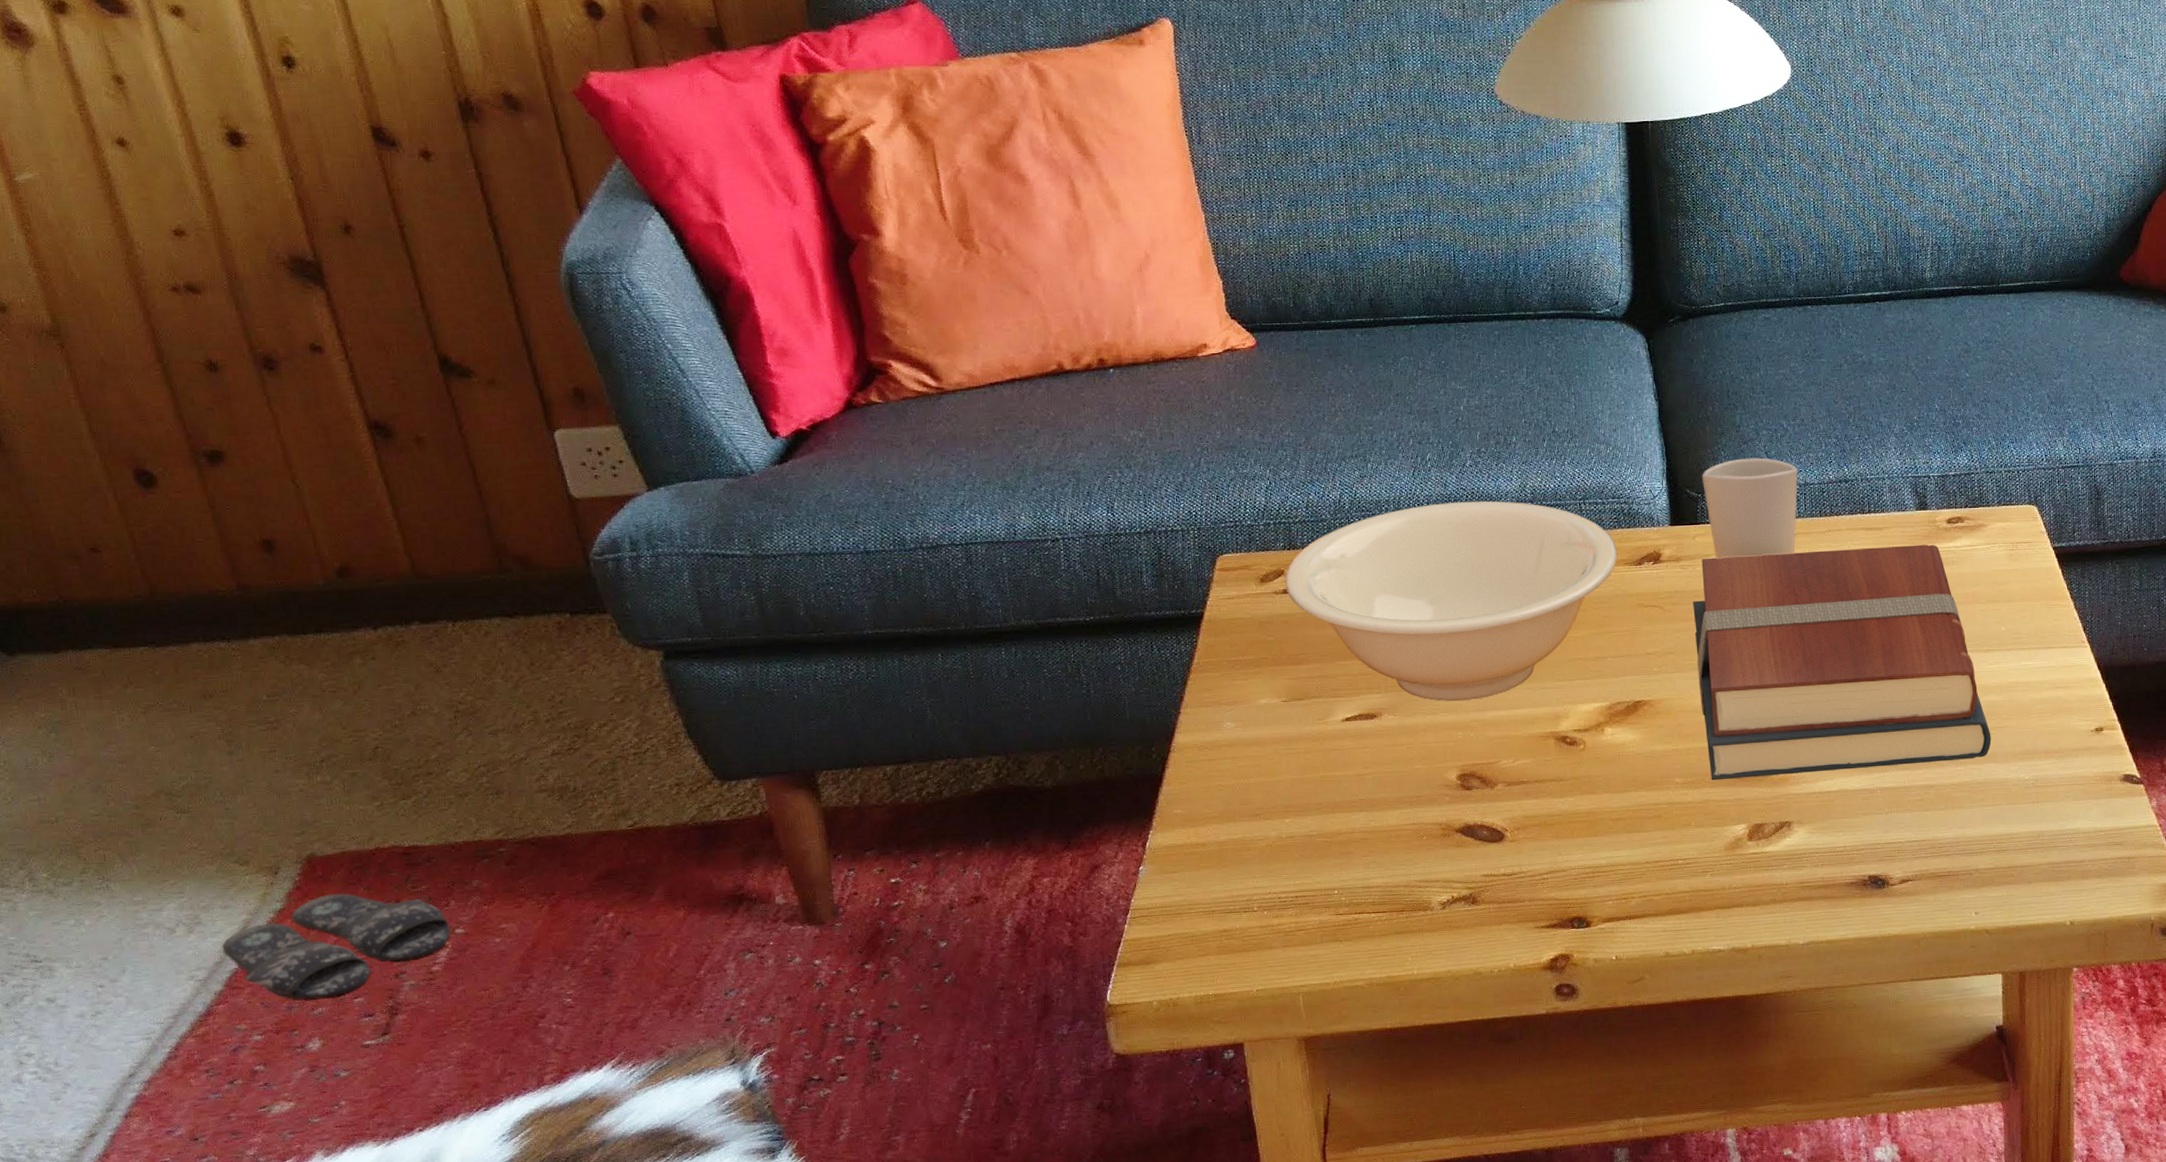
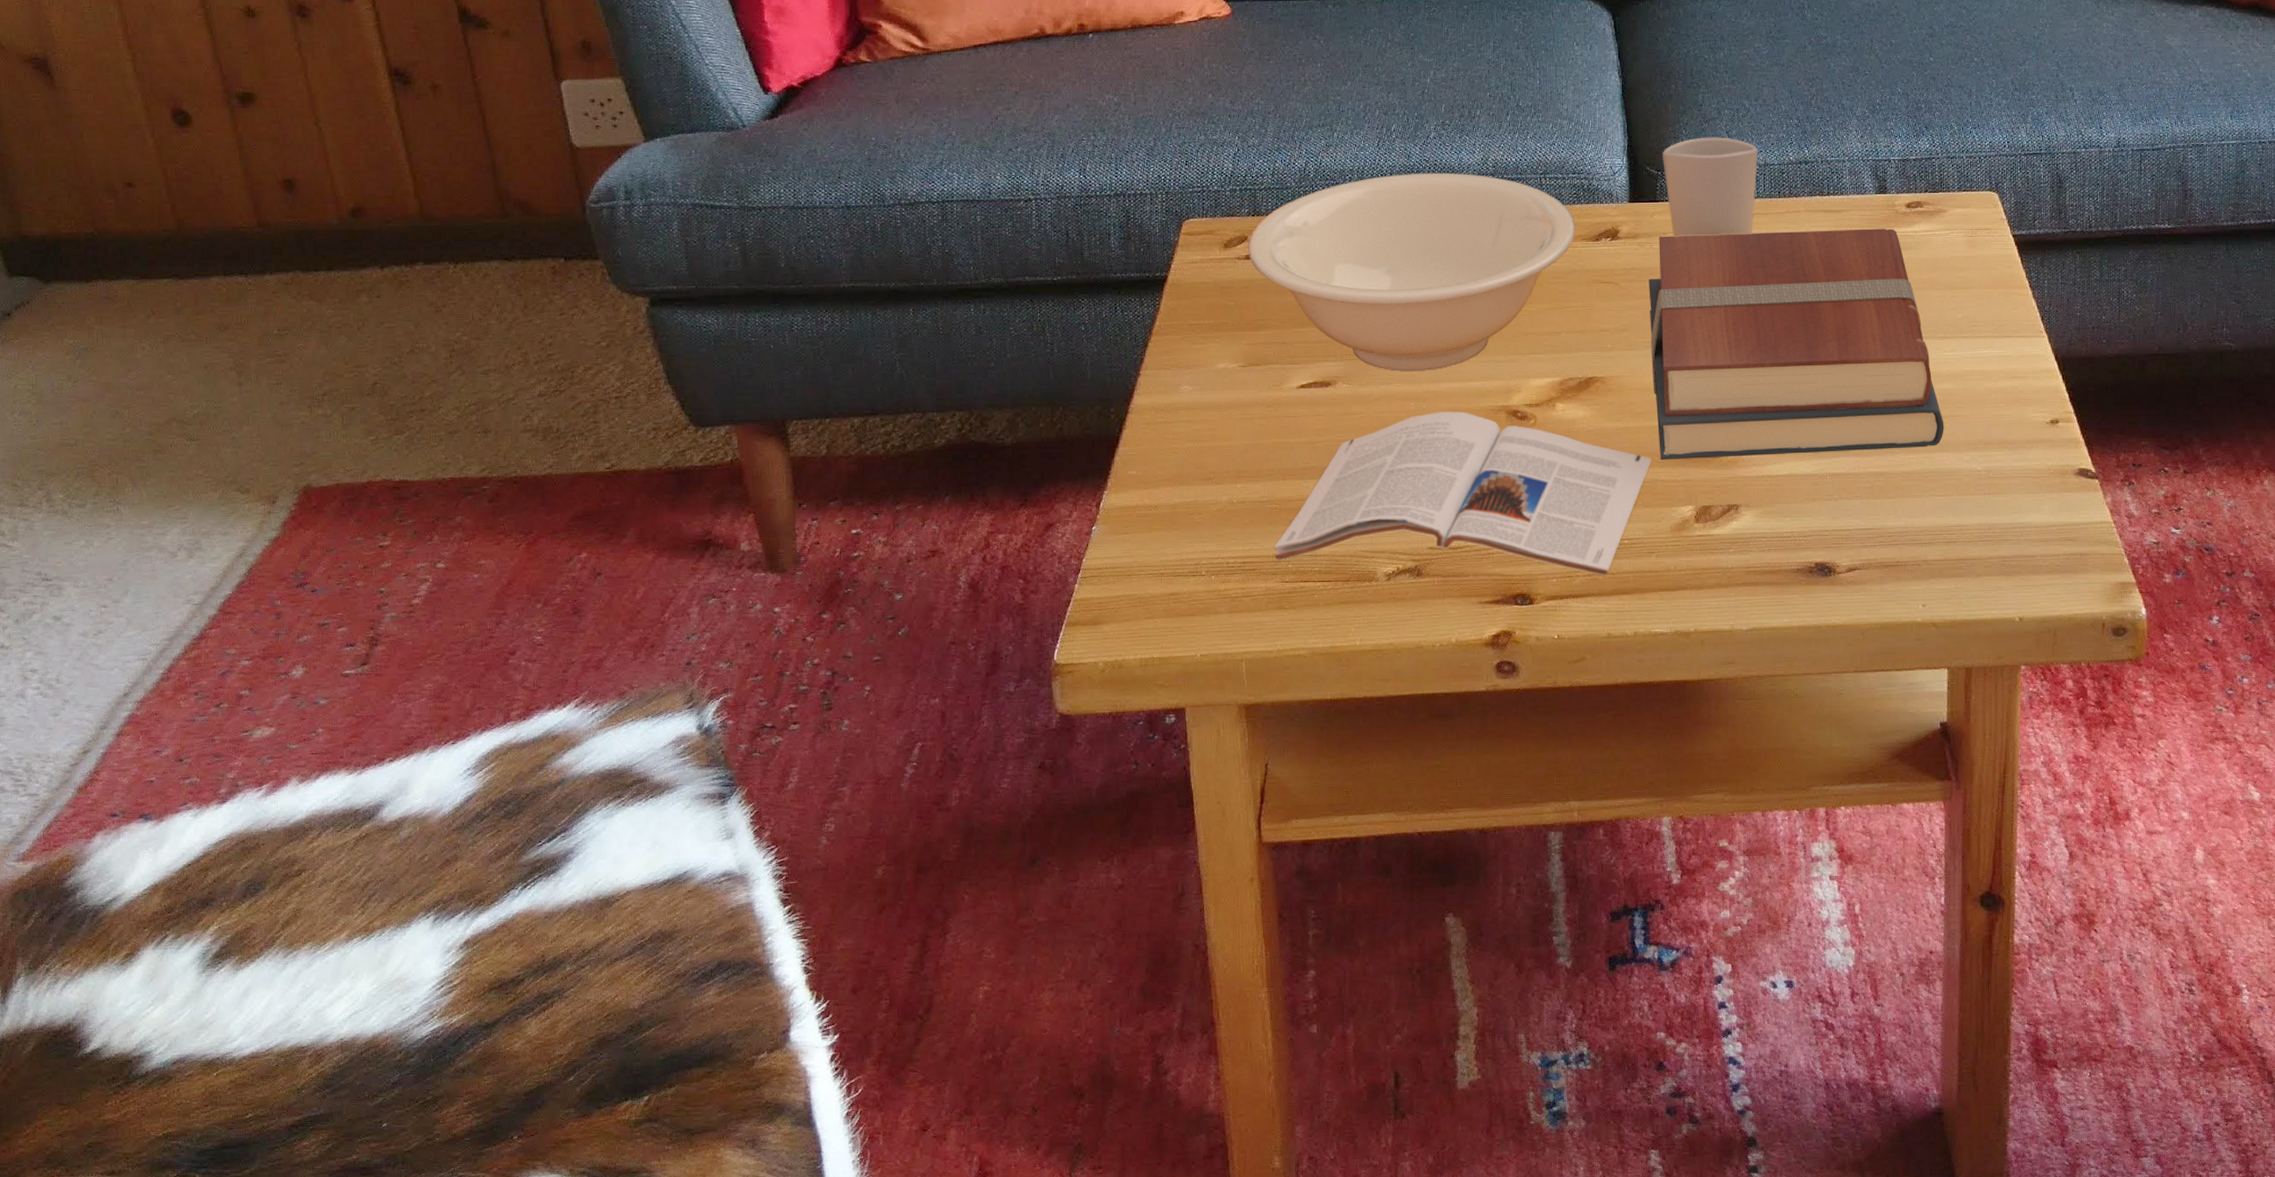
slippers: present [222,893,451,1000] -> none [218,524,432,628]
magazine: none [1326,739,1703,897] -> present [1274,412,1652,577]

